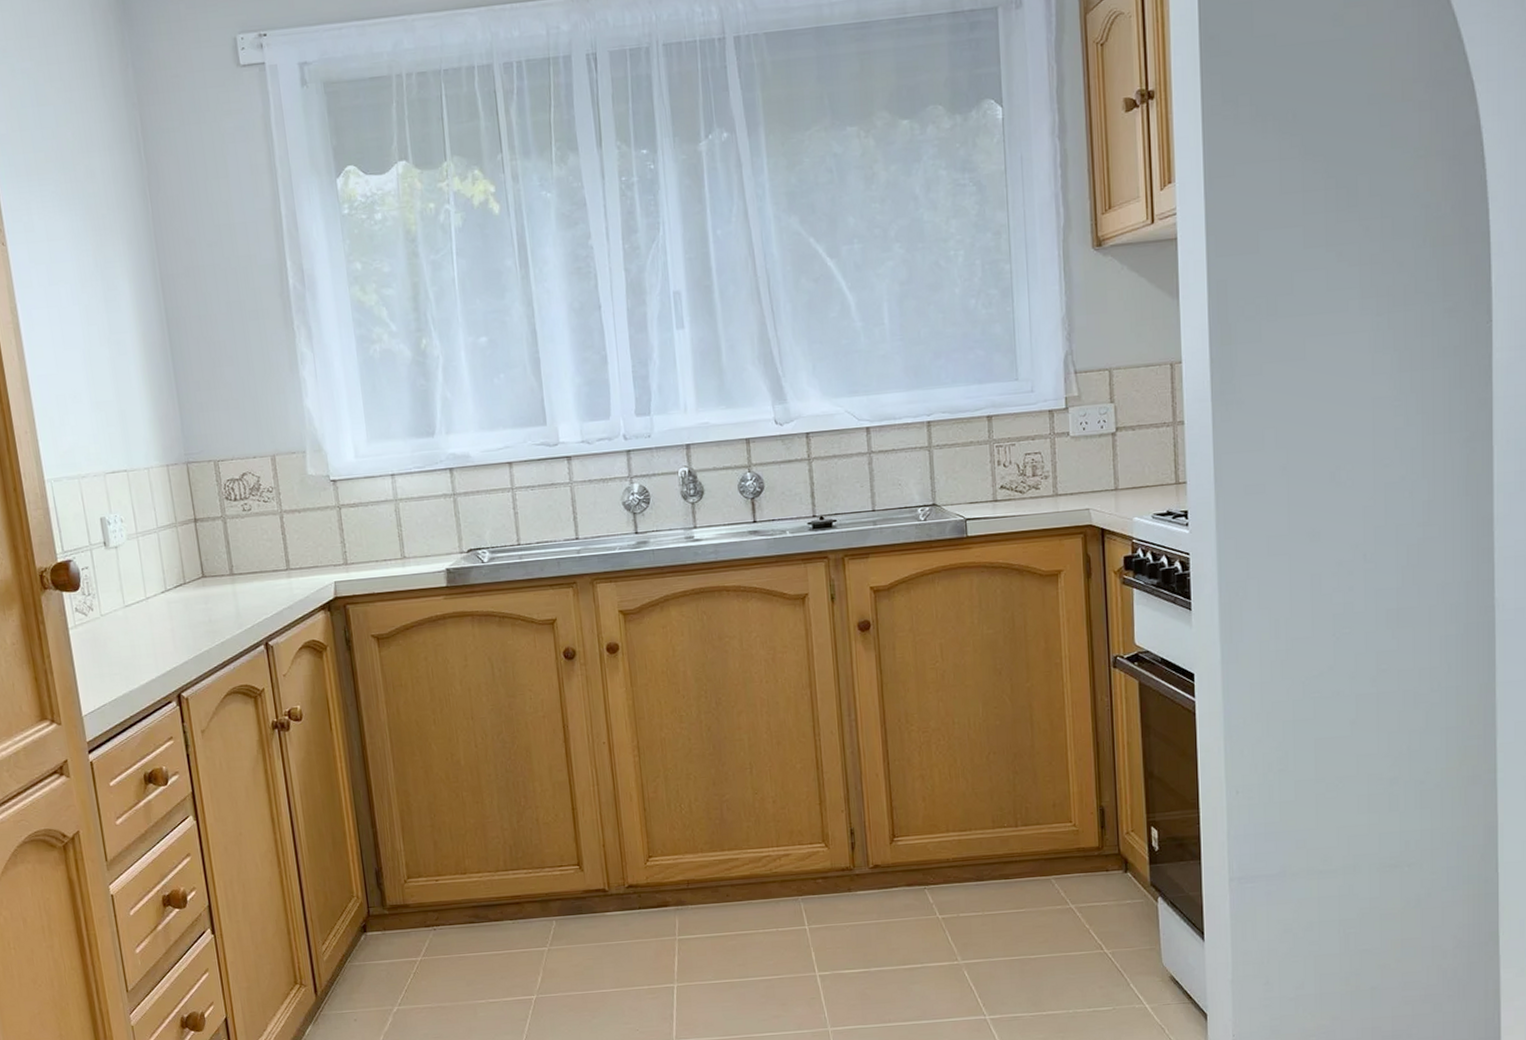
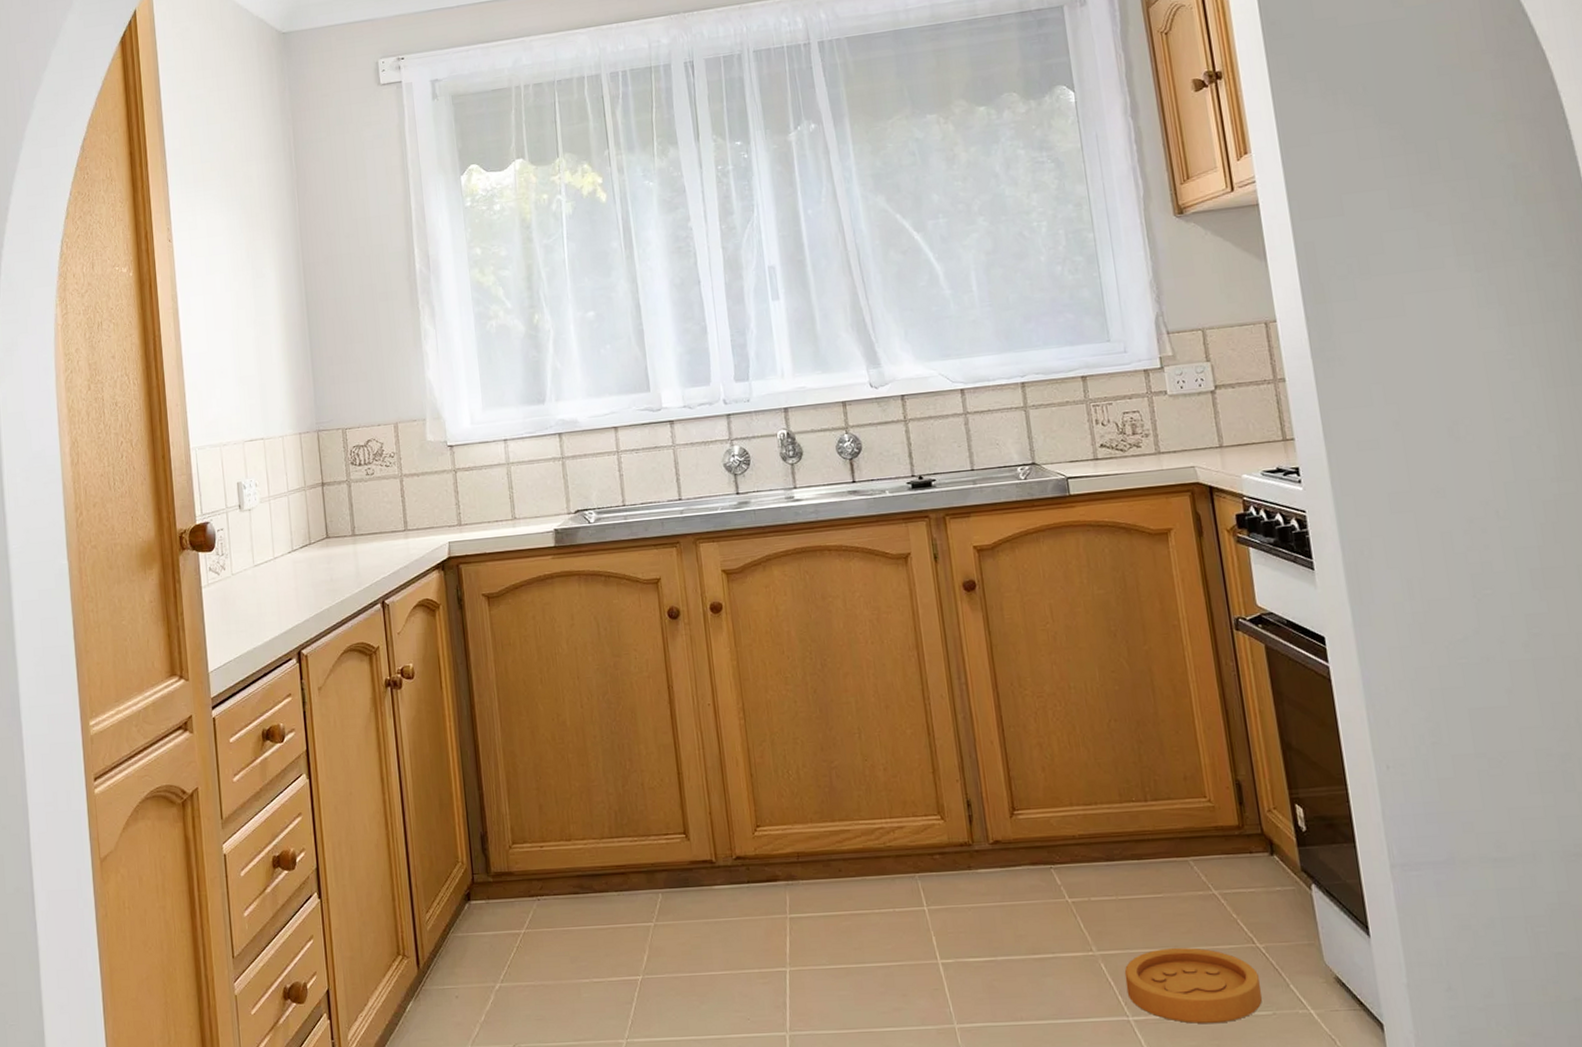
pet bowl: none [985,955,1104,1020] -> present [1124,947,1262,1024]

